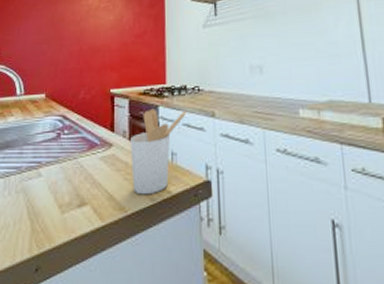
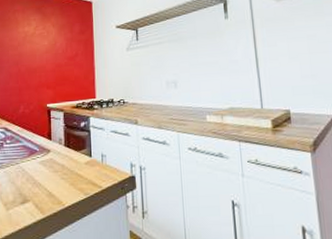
utensil holder: present [131,108,186,195] -> none [66,119,113,191]

